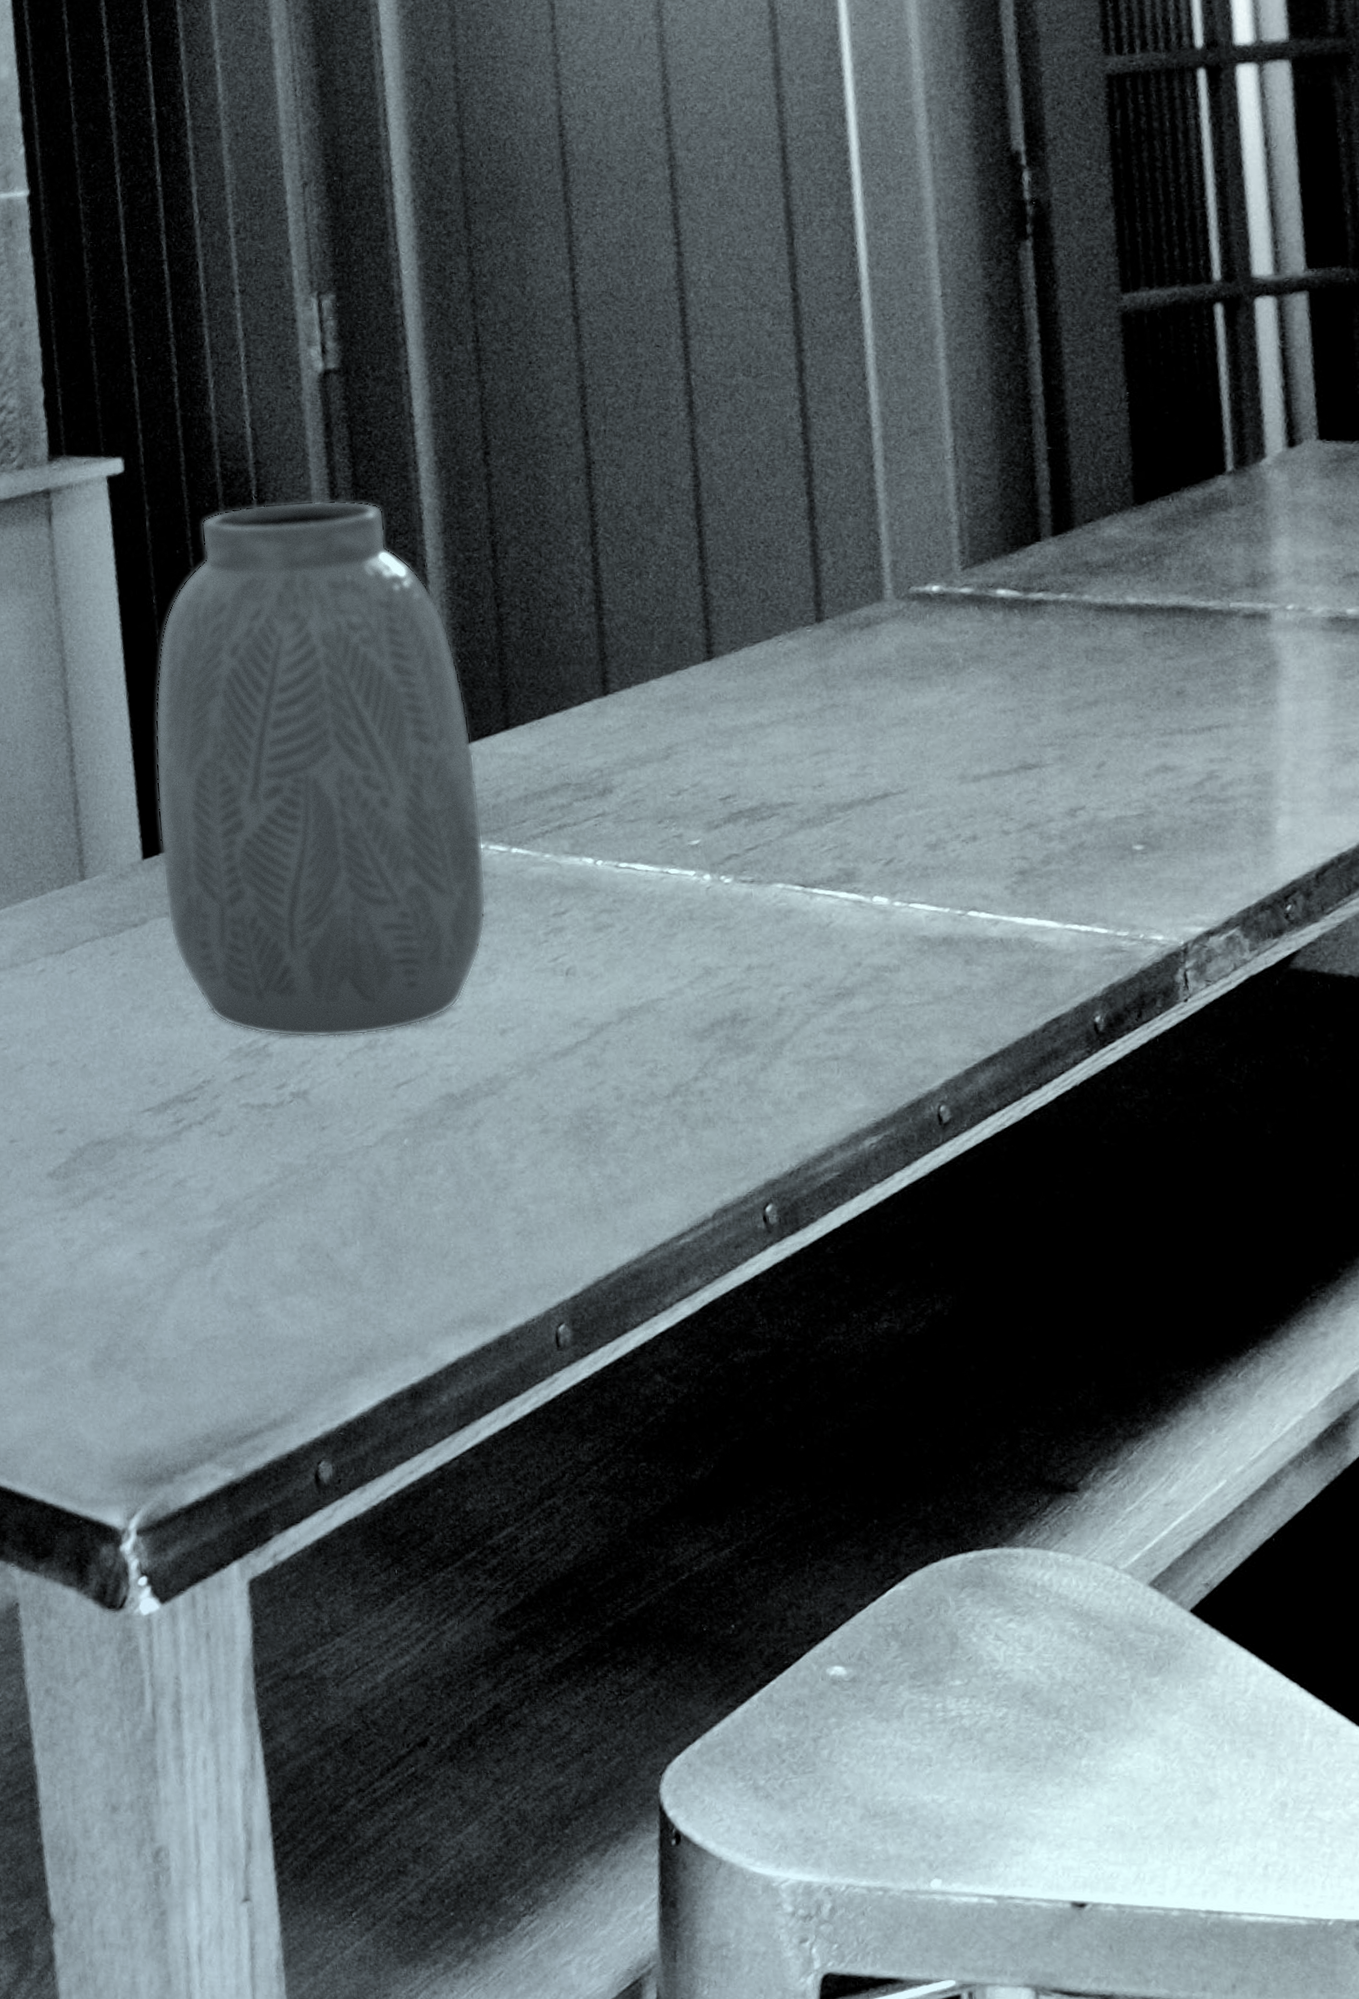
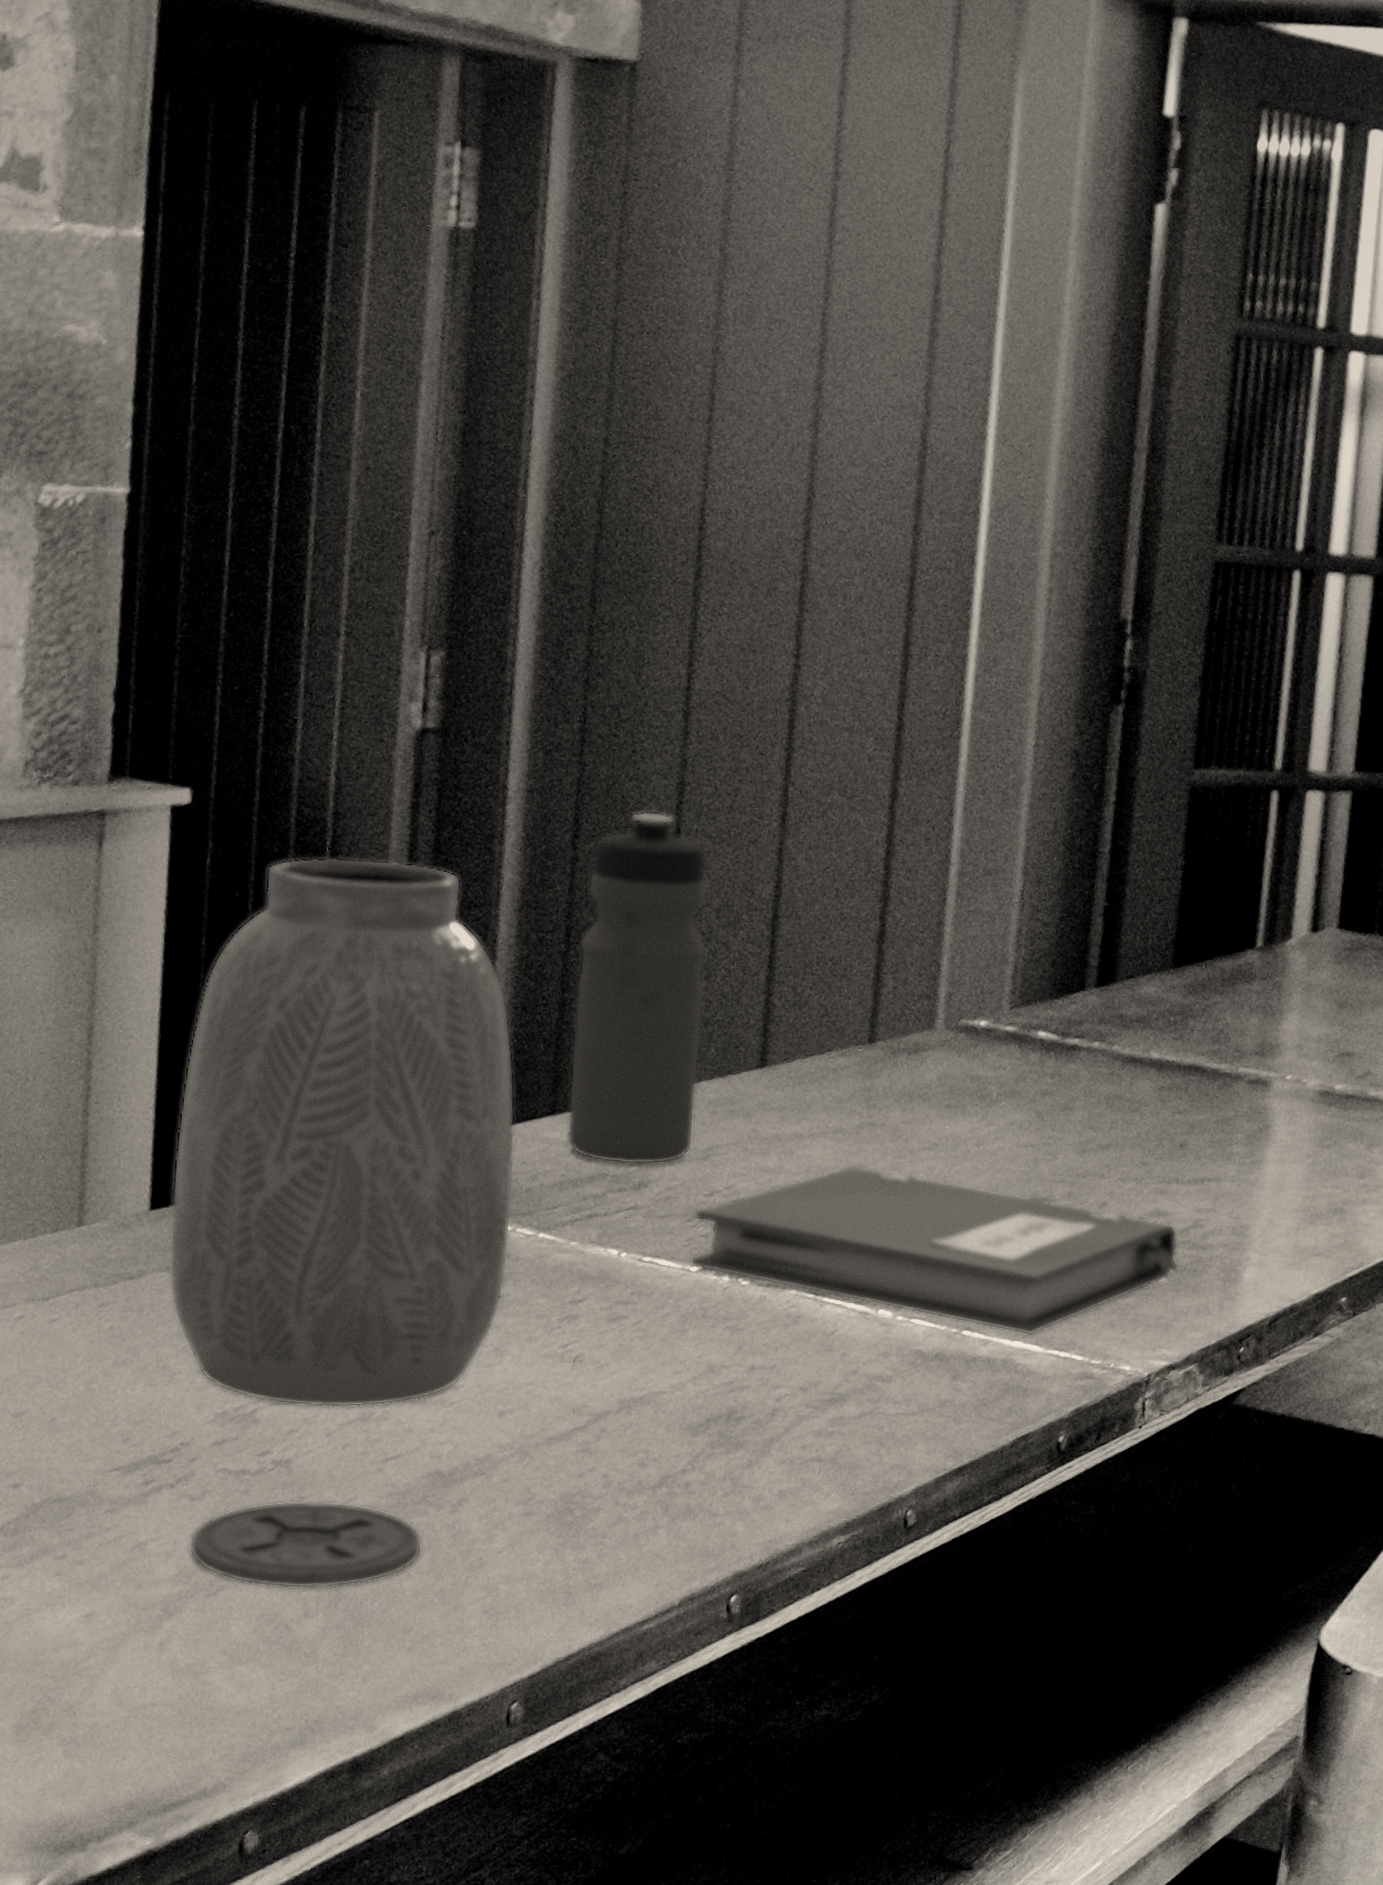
coaster: none [224,1130,446,1218] -> present [189,1501,423,1589]
water bottle: none [505,418,652,772] -> present [566,811,708,1165]
notebook: none [664,749,1201,911] -> present [690,1165,1180,1336]

